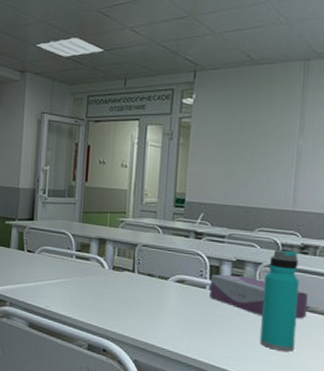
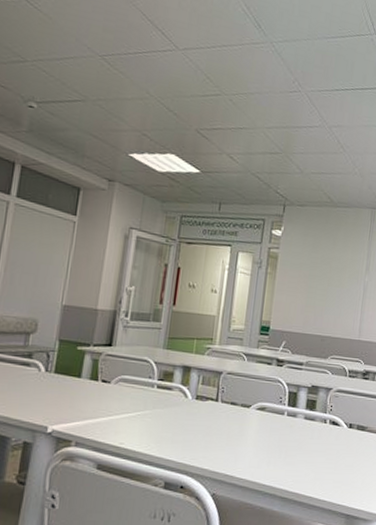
tissue box: present [209,274,309,319] -> none [287,400,367,439]
water bottle: present [260,249,300,352] -> none [328,375,361,470]

